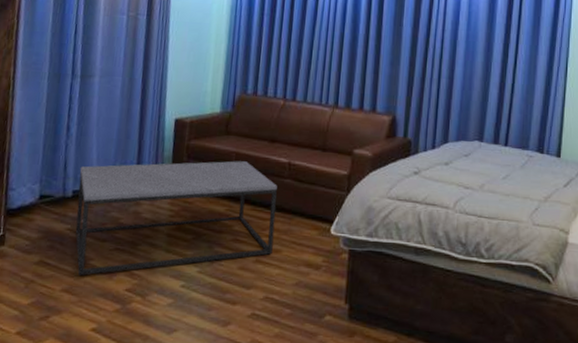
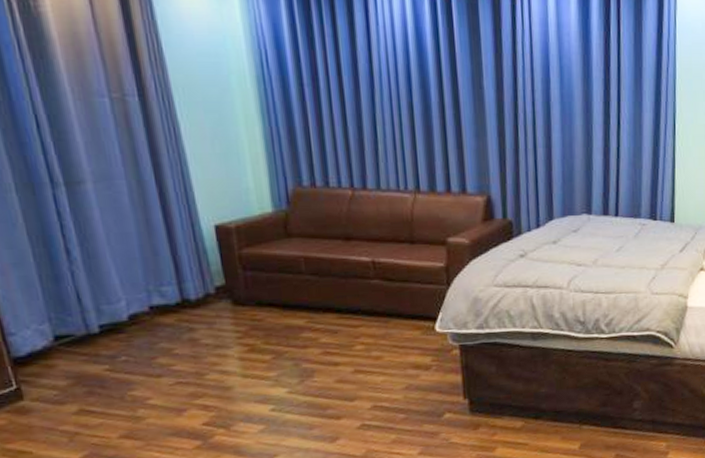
coffee table: present [75,161,277,276] -> none [100,266,372,418]

